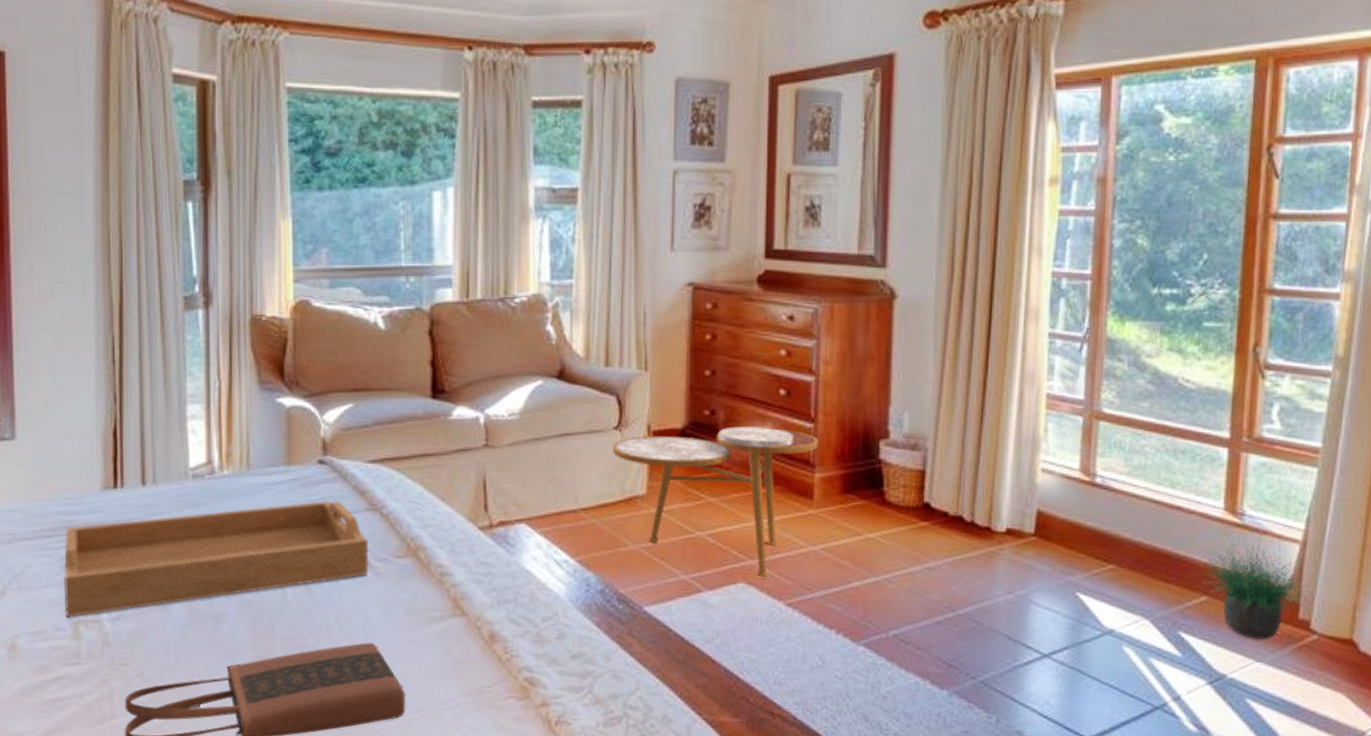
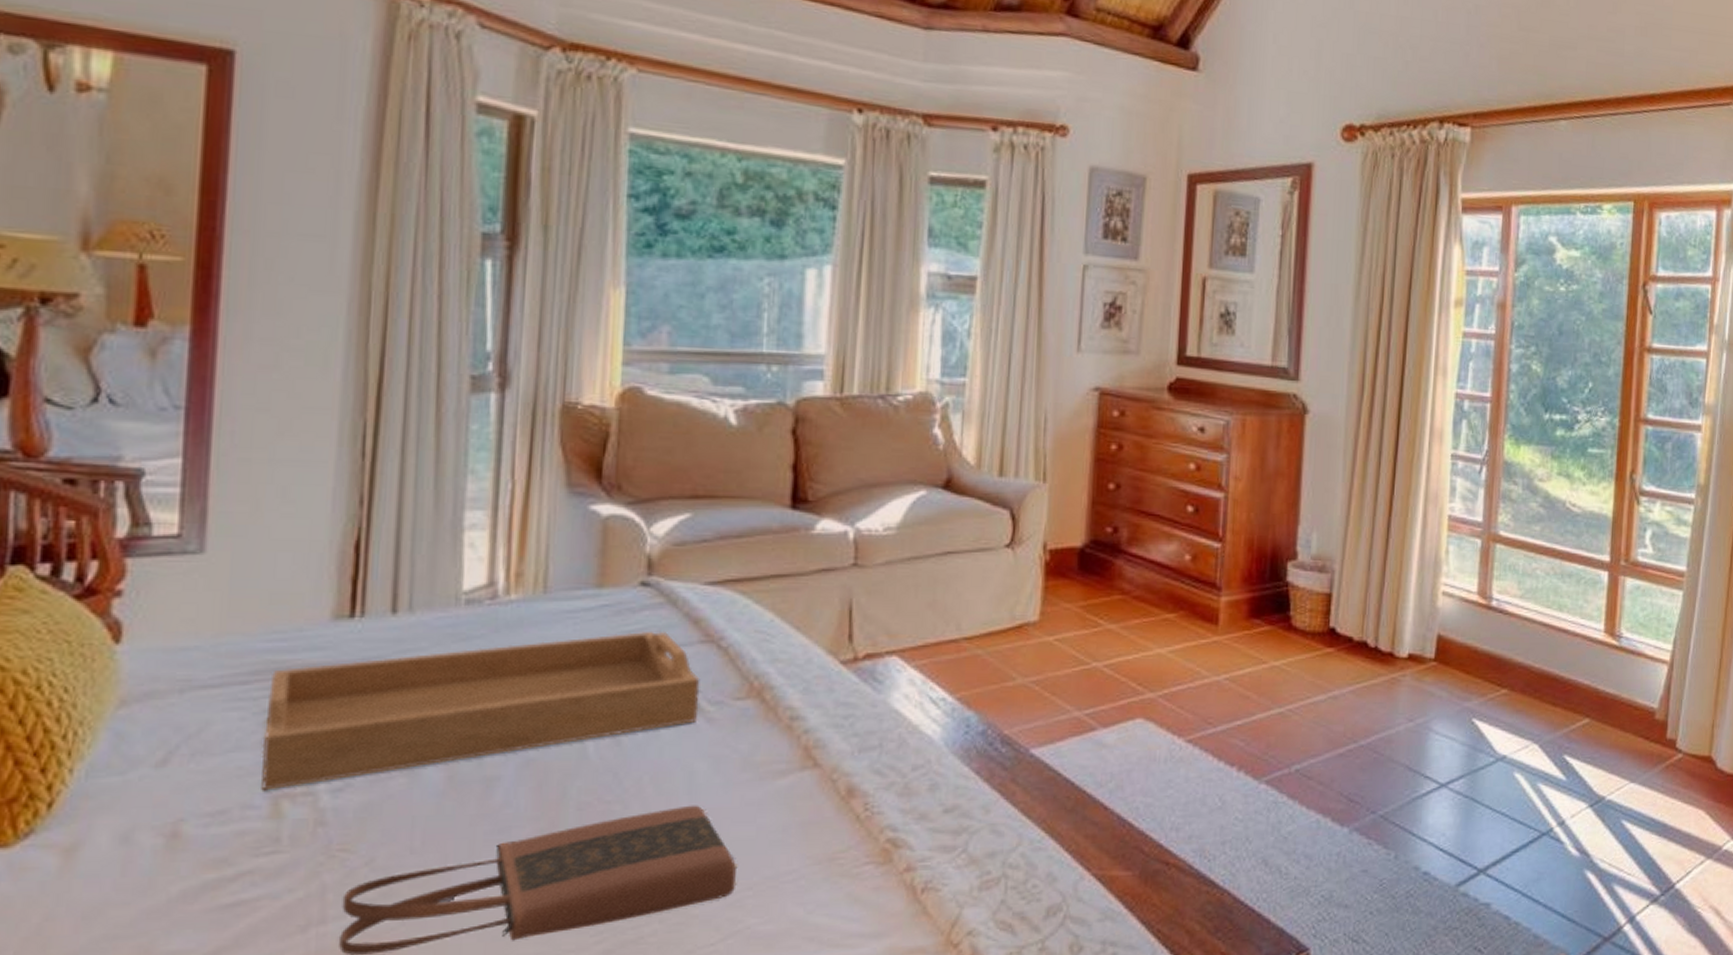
side table: present [612,426,818,578] -> none [1002,545,1225,713]
potted plant: present [1195,531,1312,639] -> none [1579,653,1678,760]

